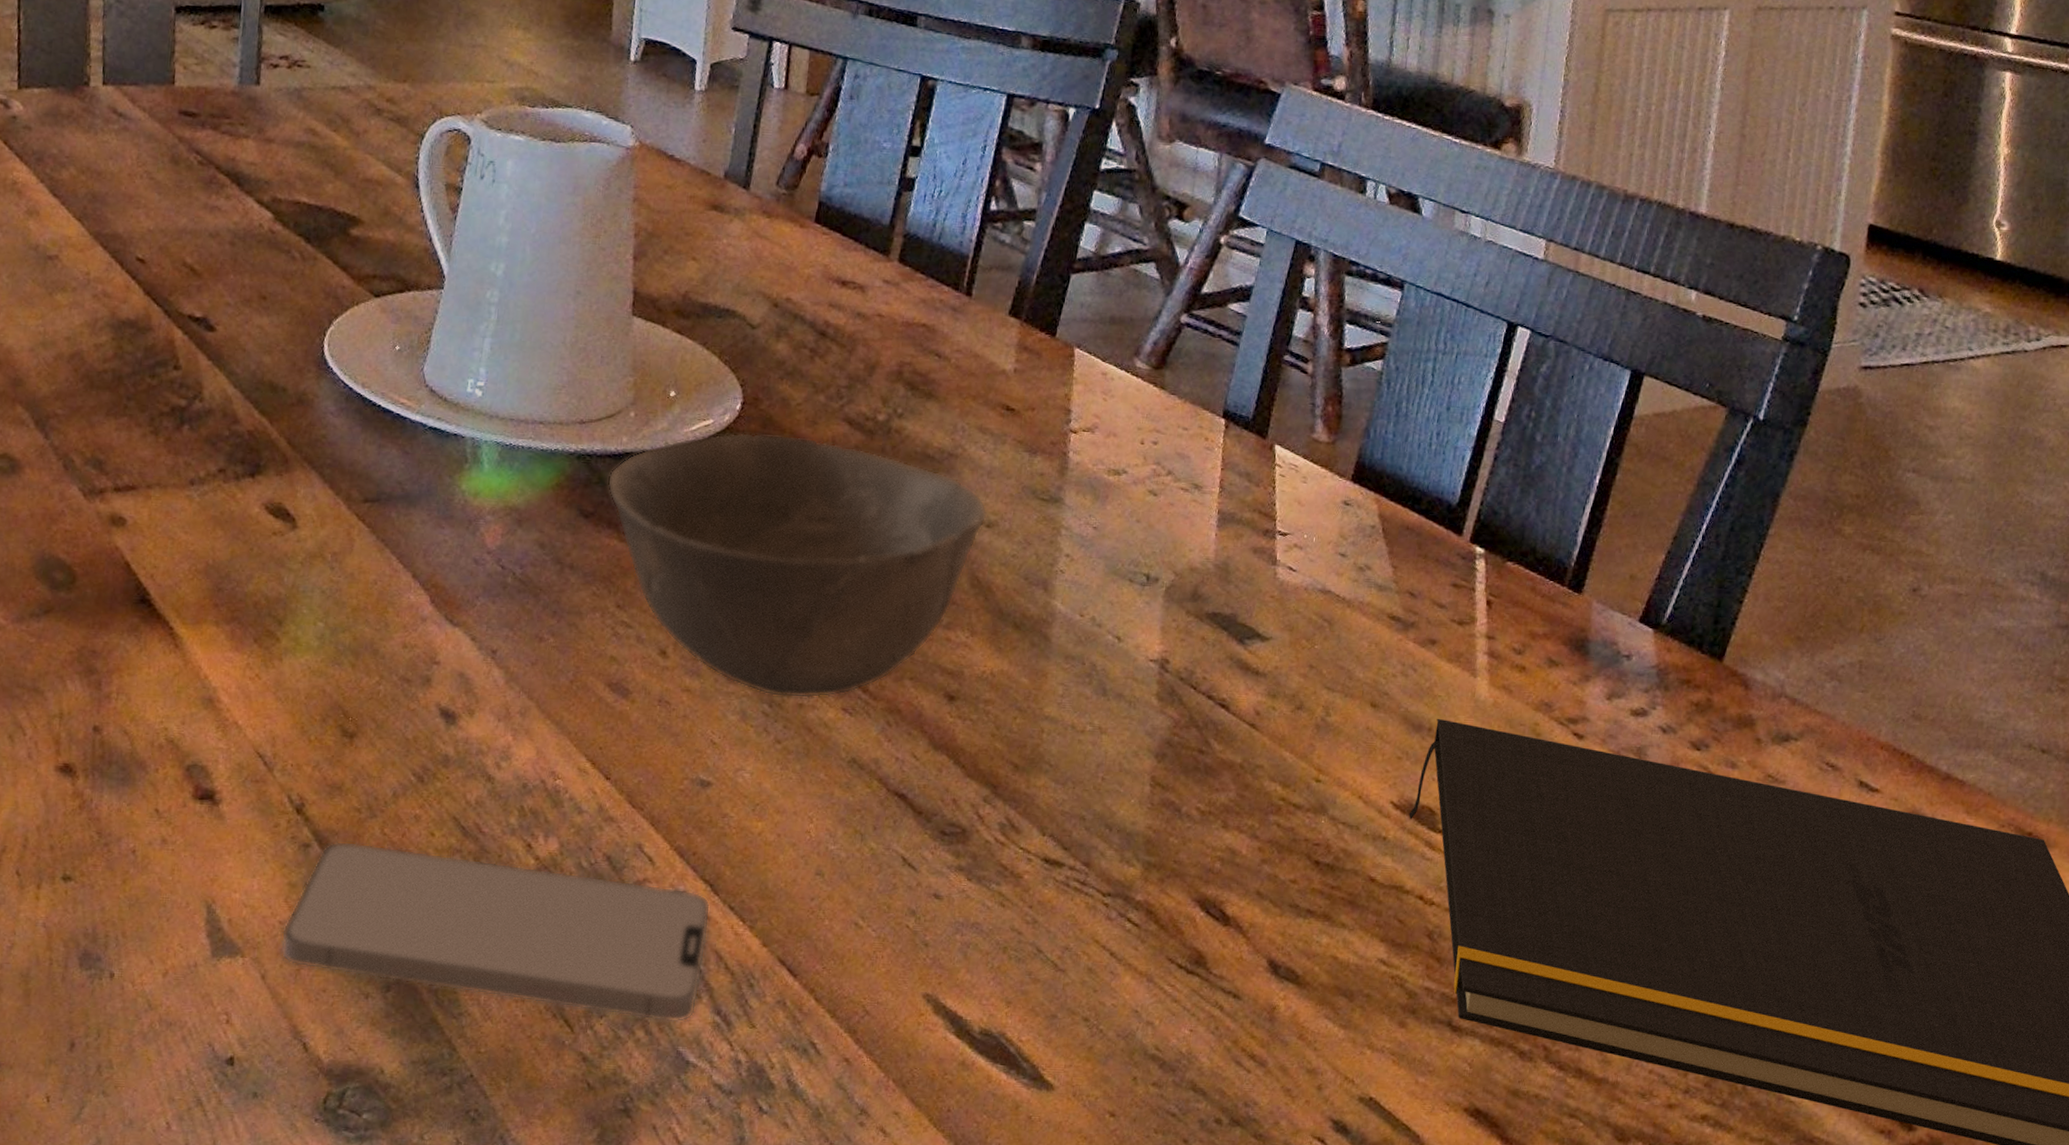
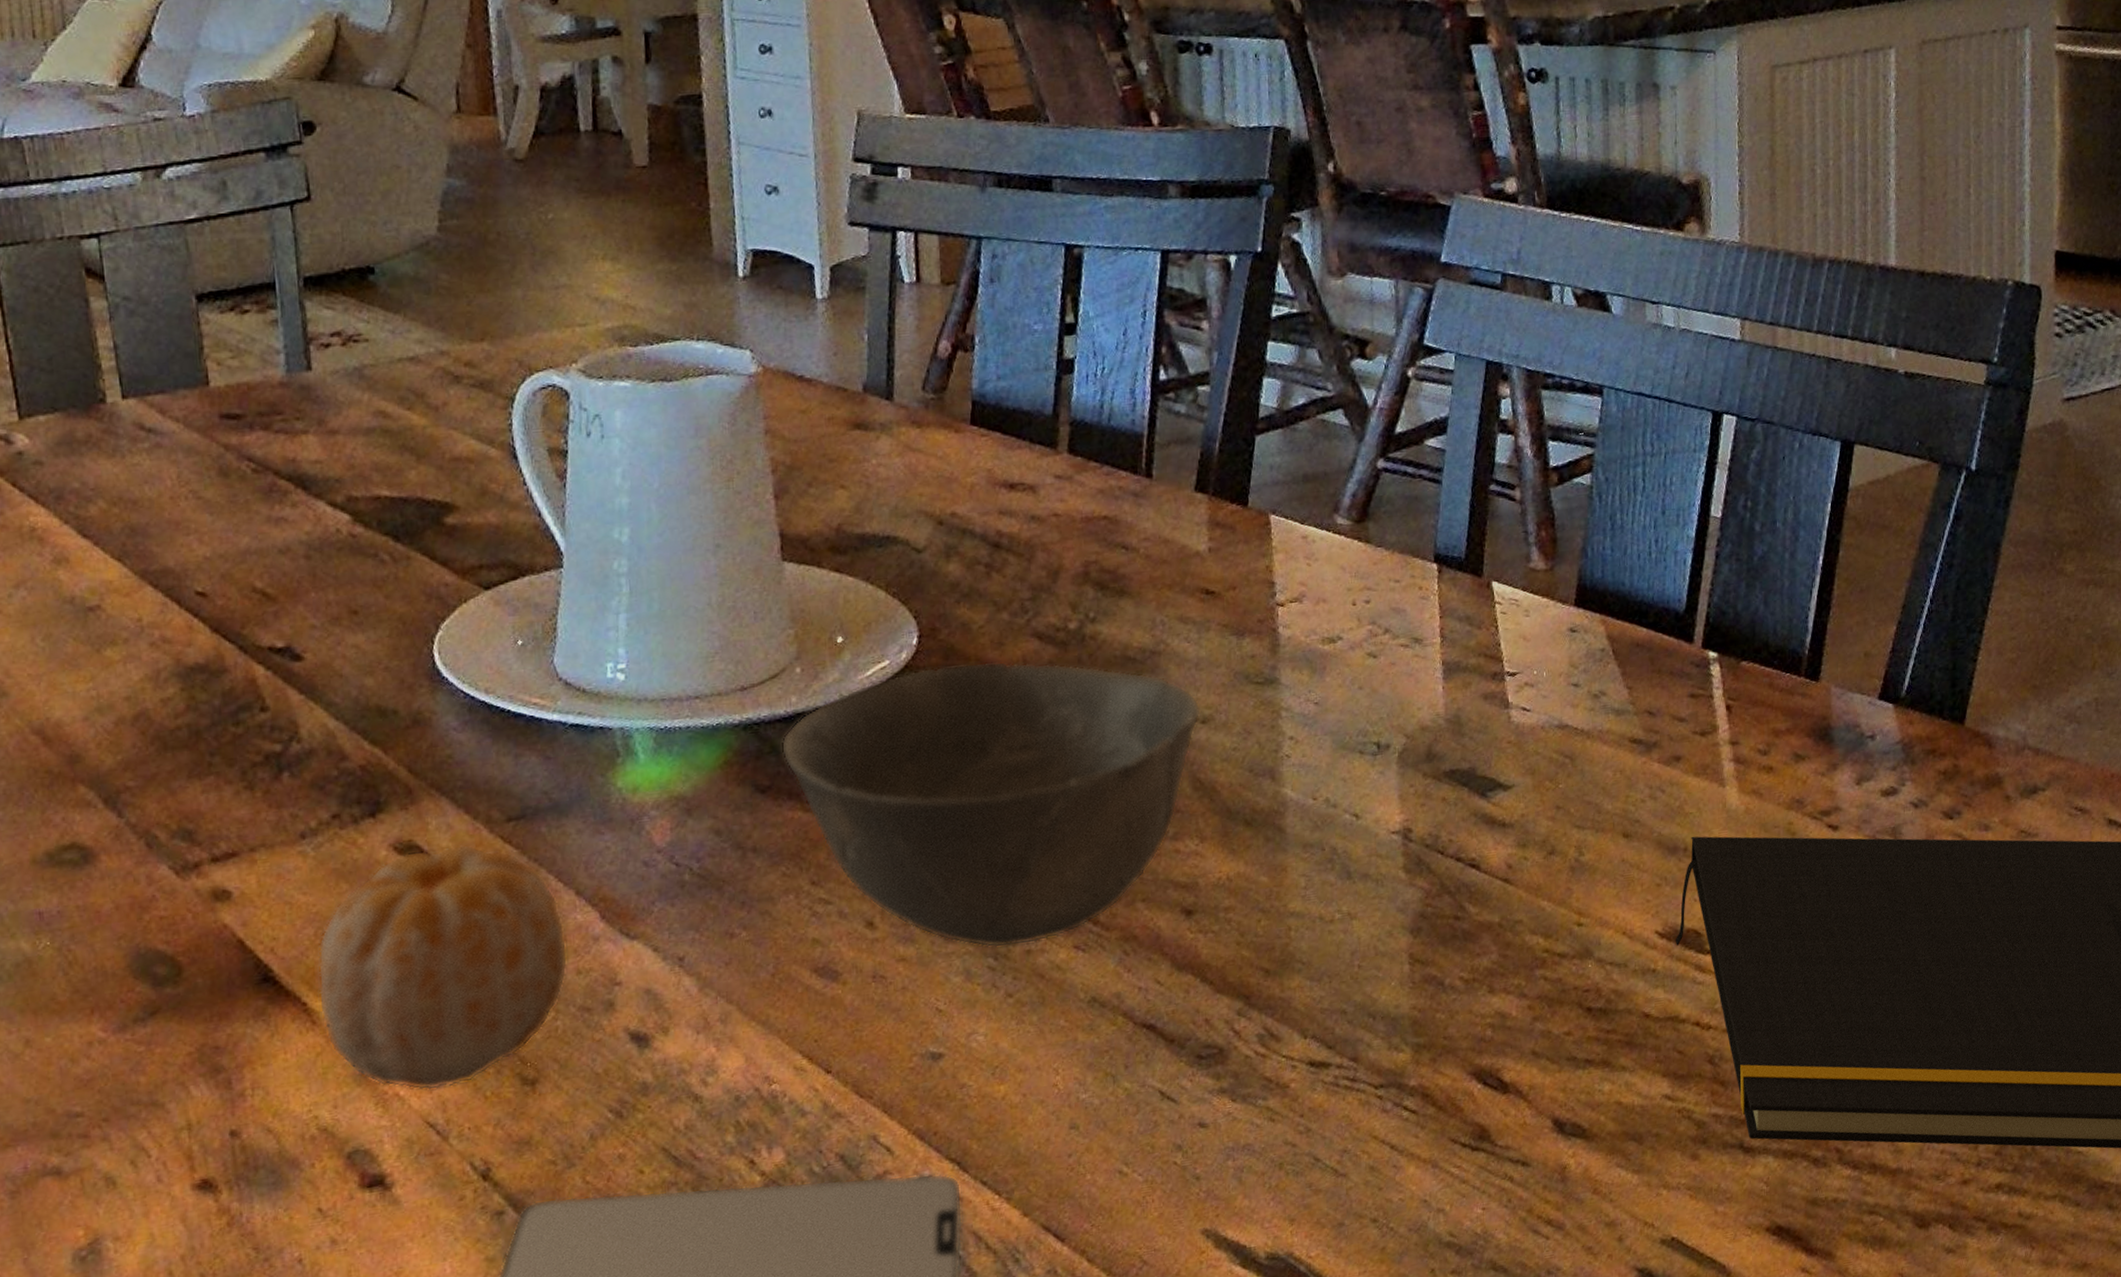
fruit: none [182,513,399,726] -> present [317,843,569,1091]

